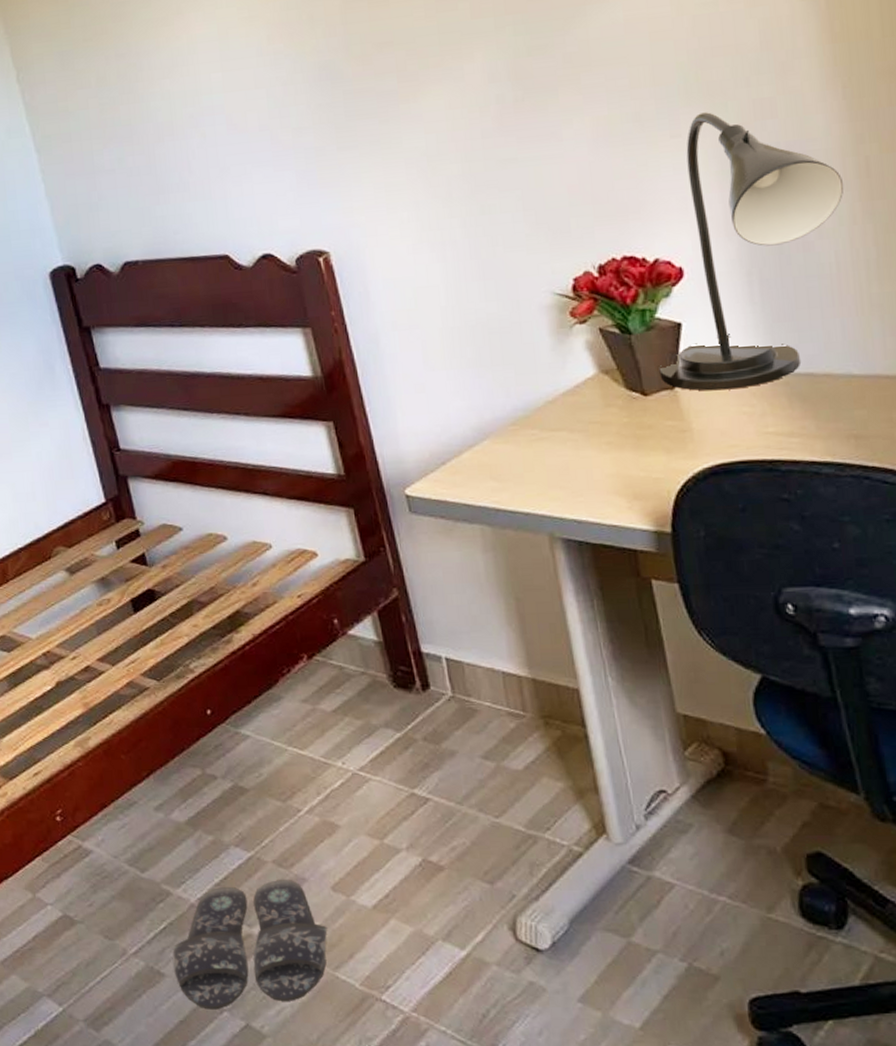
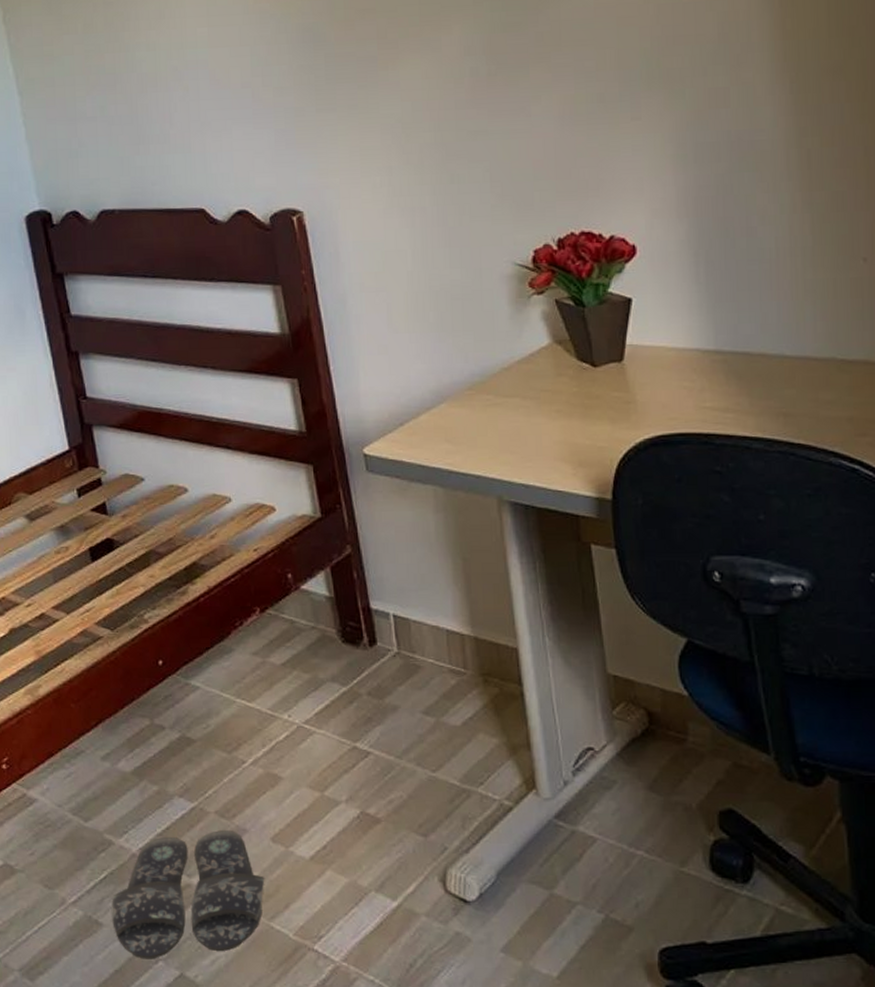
desk lamp: present [659,112,844,391] -> none [609,97,787,365]

